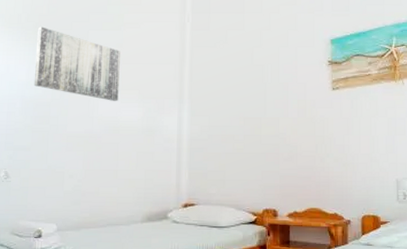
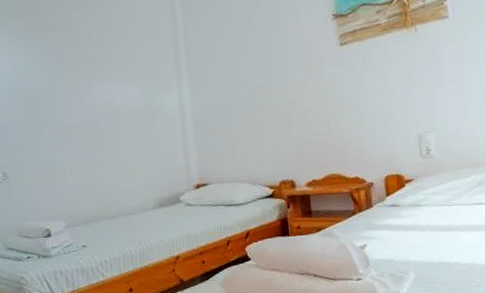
wall art: present [33,26,120,101] -> none [15,12,112,85]

